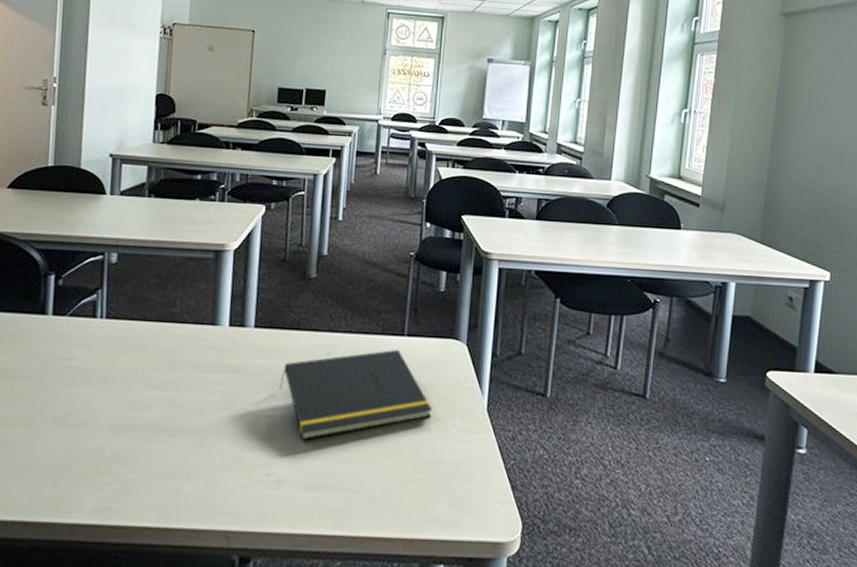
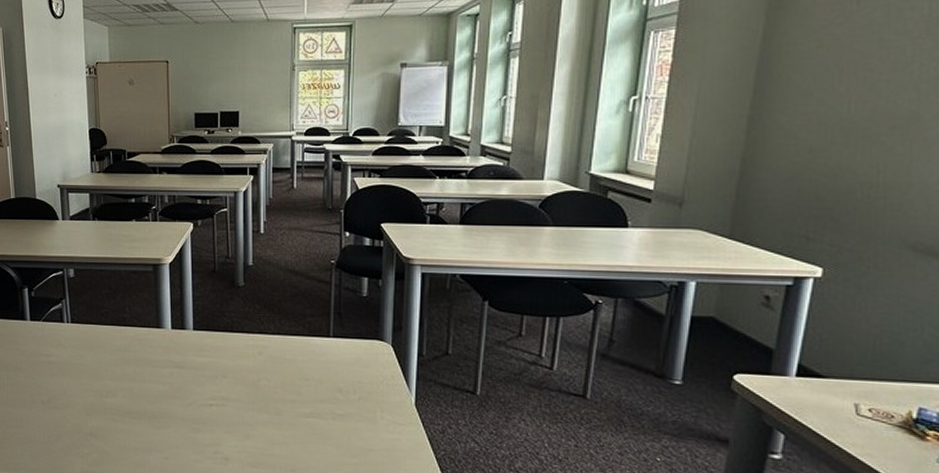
notepad: present [279,349,433,441] -> none [219,349,362,426]

